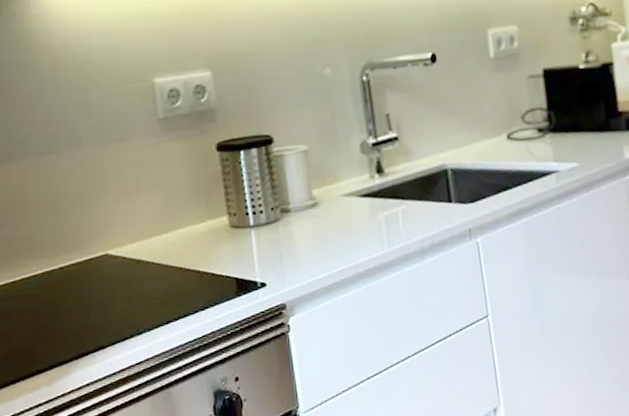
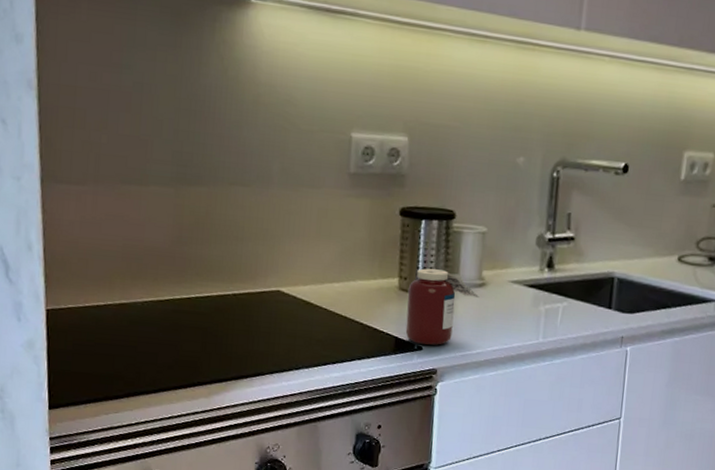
jar: none [239,197,315,281] -> present [405,268,480,345]

